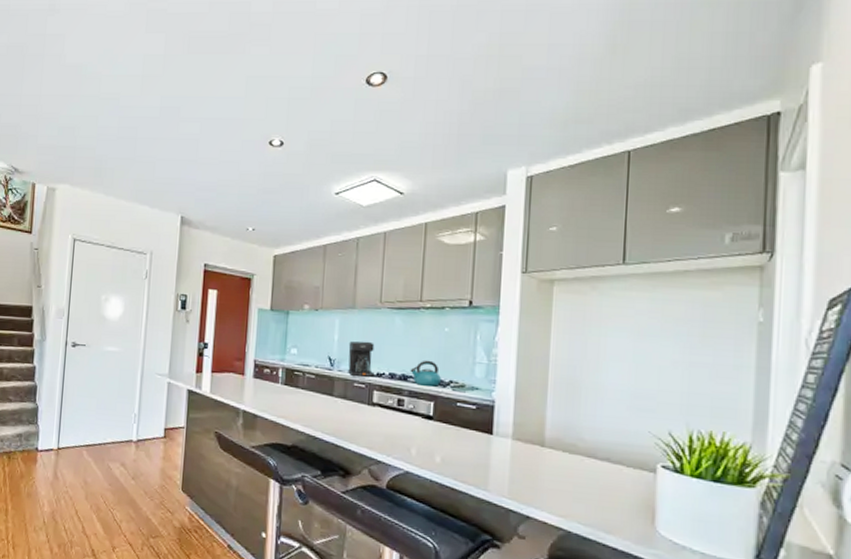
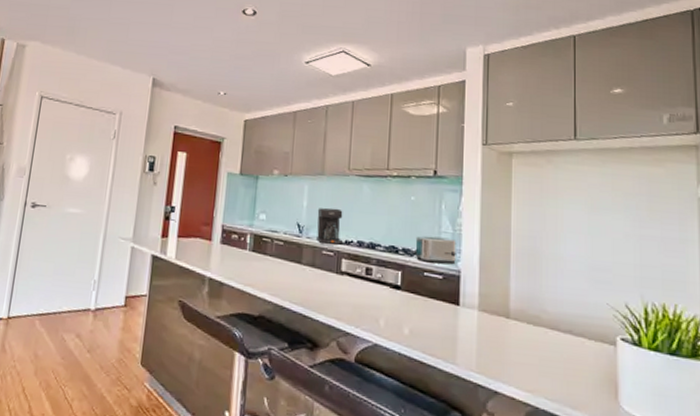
kettle: present [410,360,442,387] -> none [377,228,409,256]
toaster: none [448,366,491,395] -> present [415,235,456,265]

